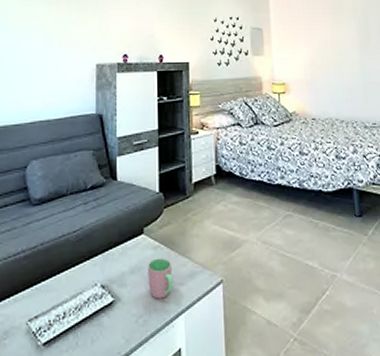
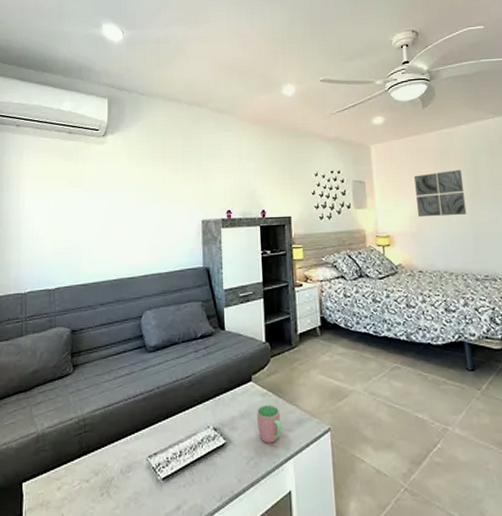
wall art: none [310,20,358,66] -> present [415,170,467,218]

